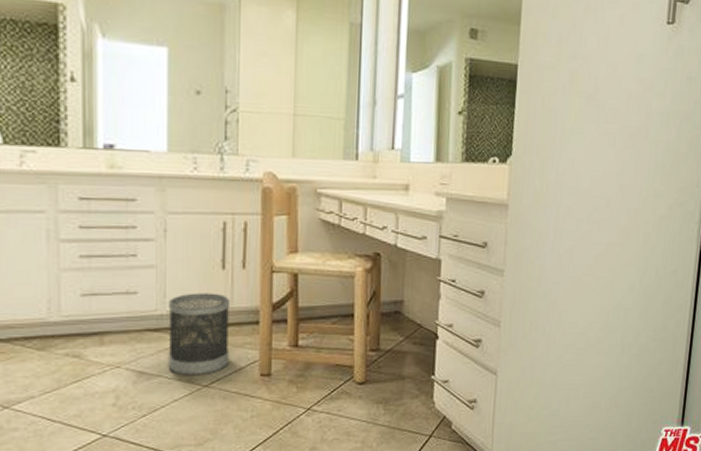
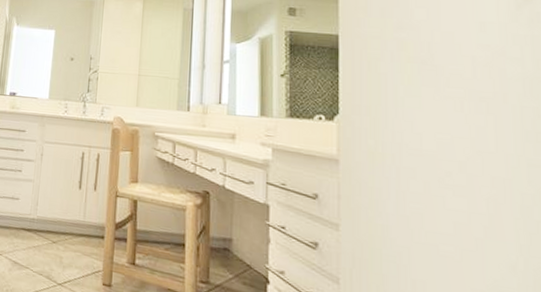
wastebasket: present [168,293,231,376] -> none [34,205,84,275]

